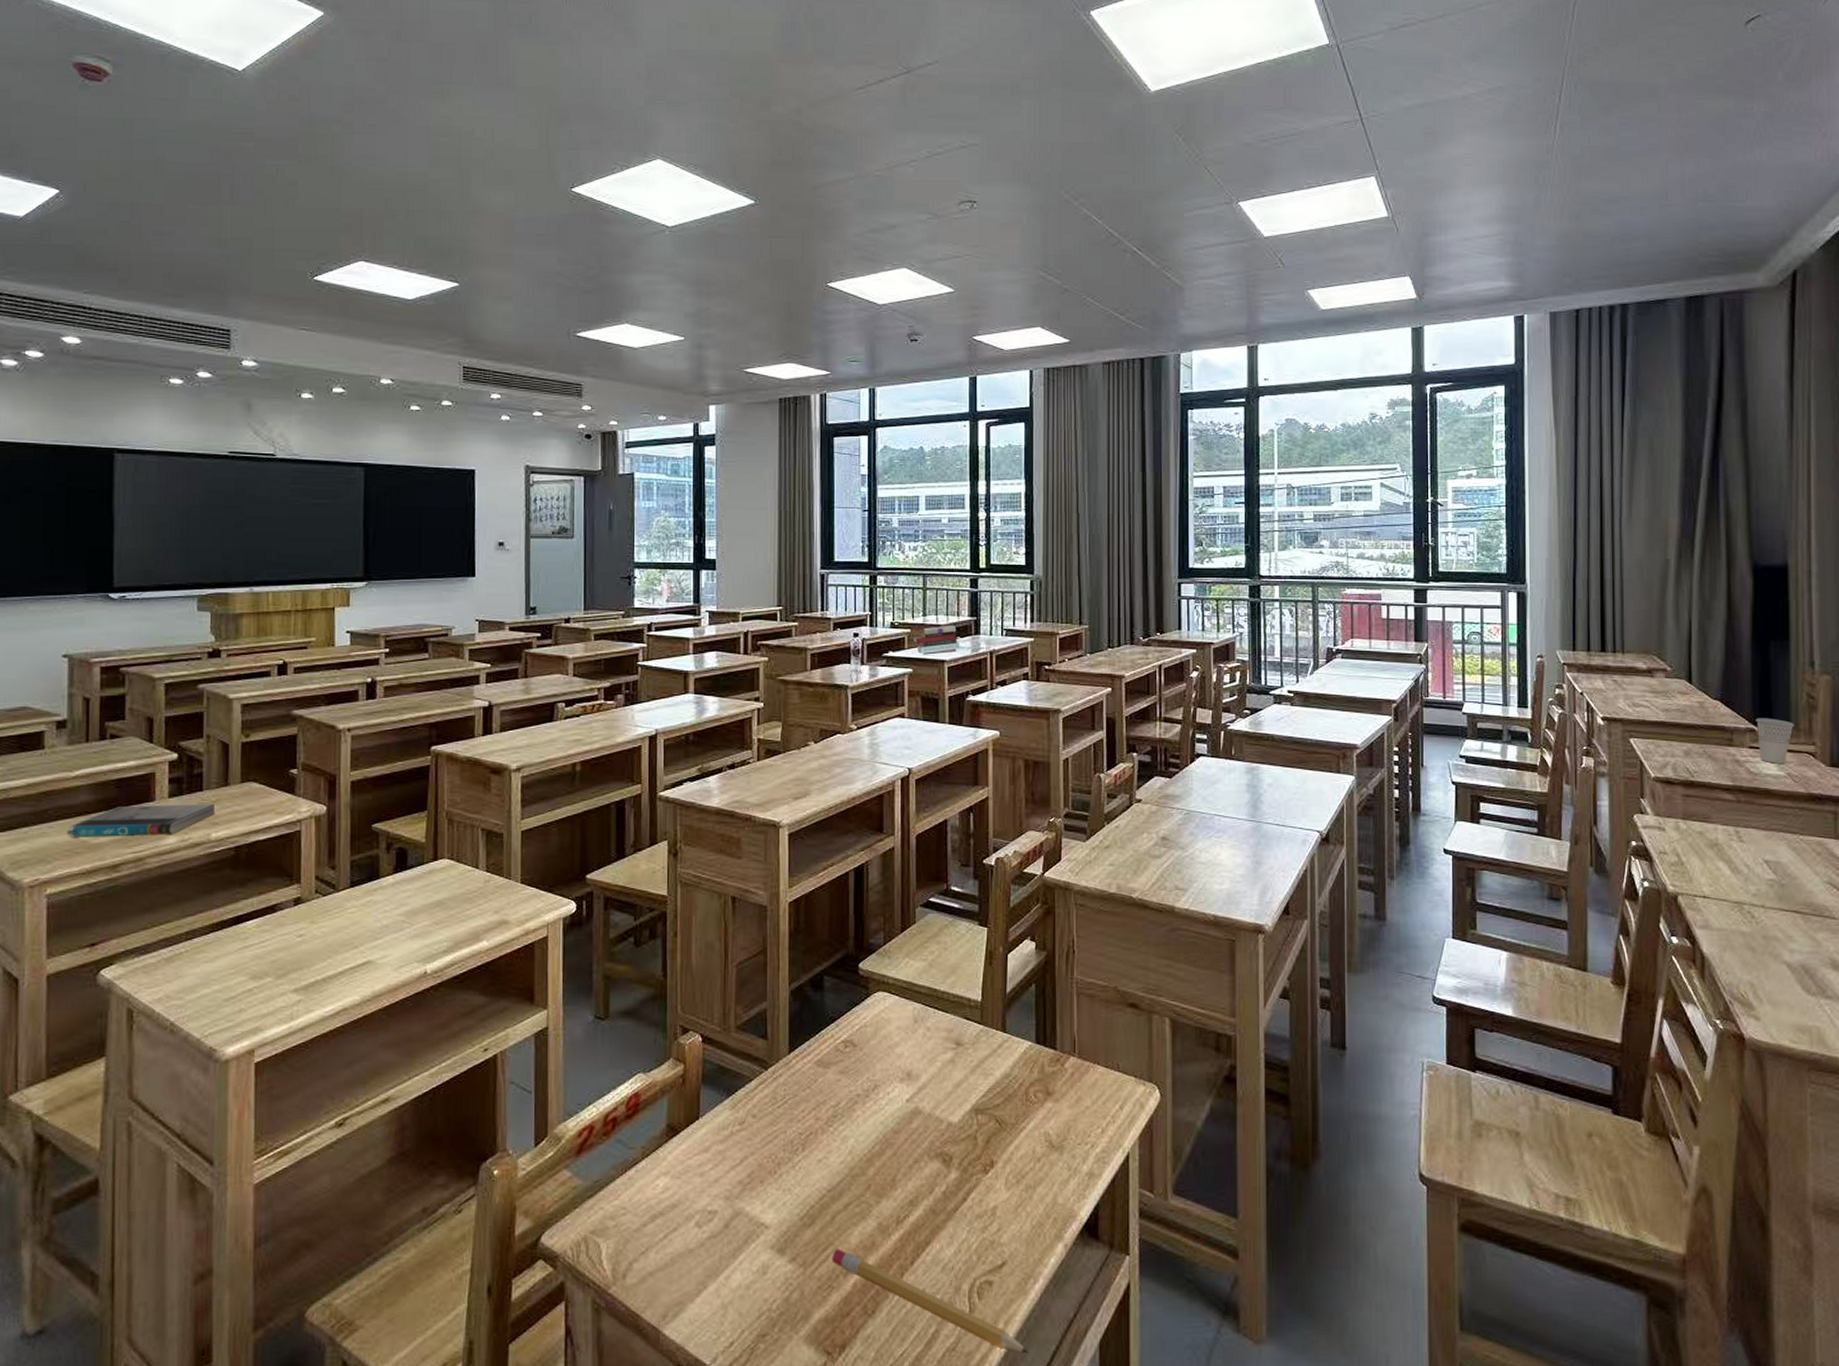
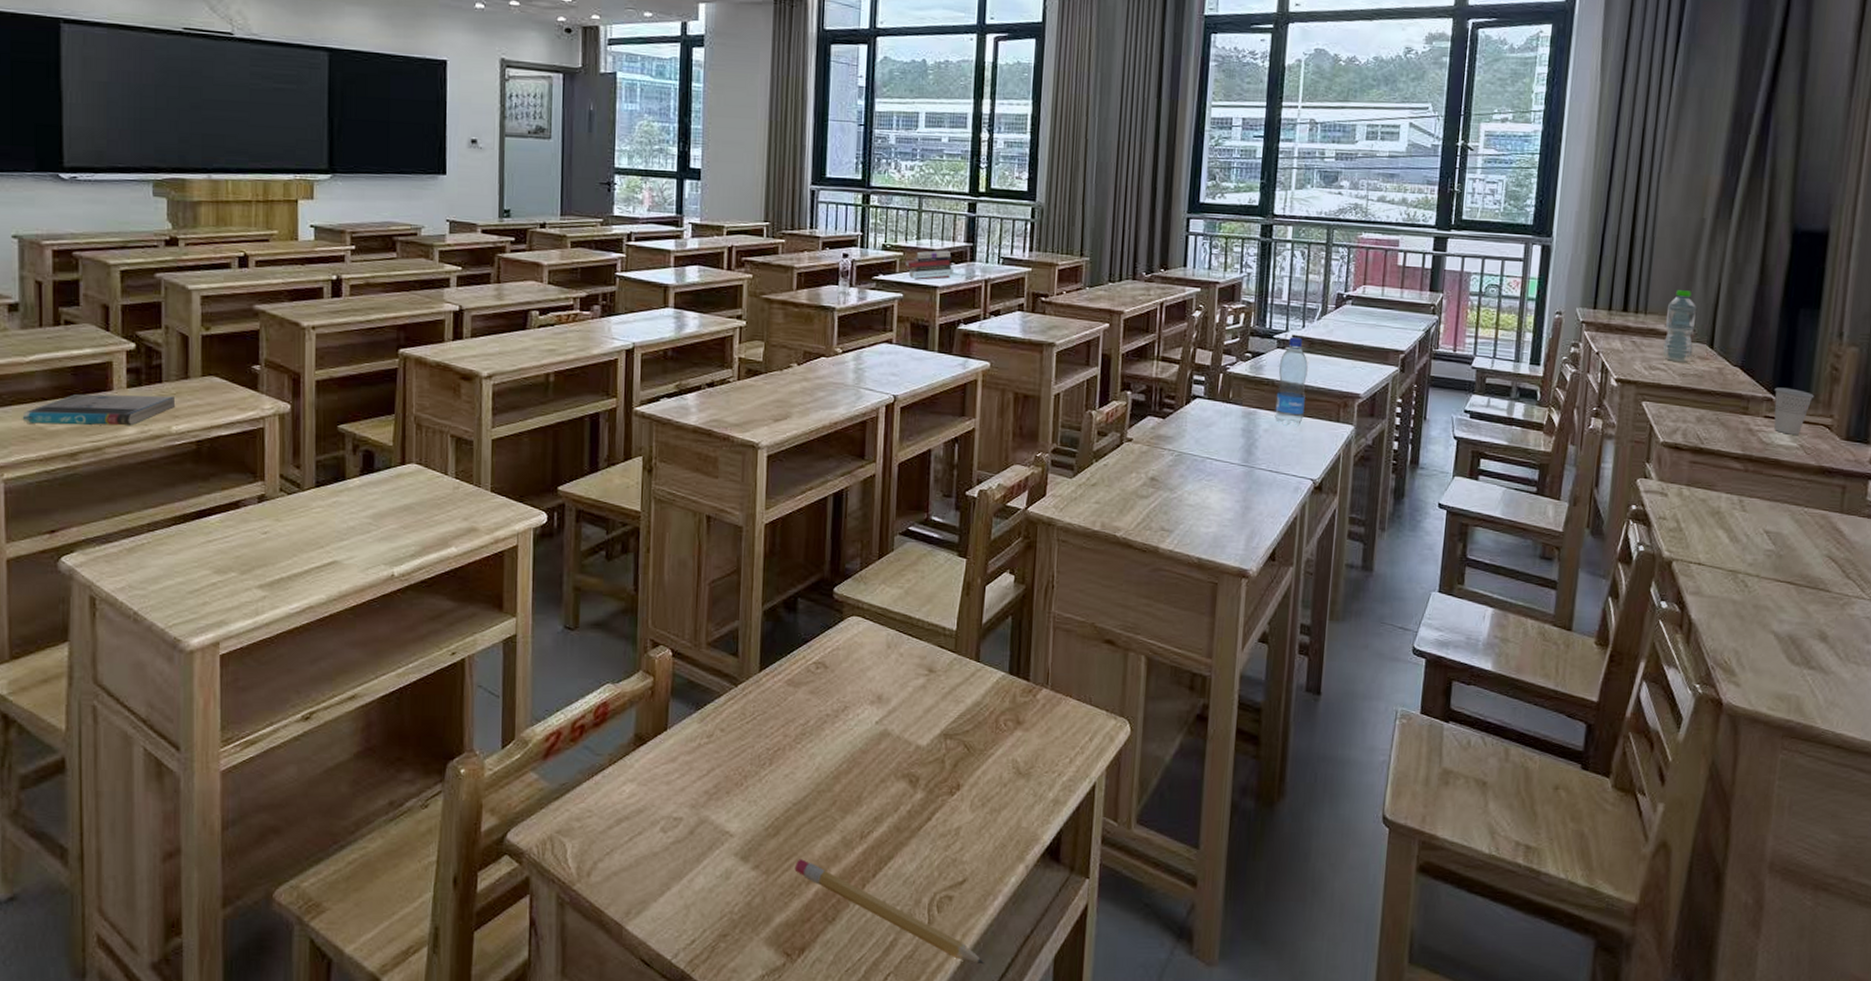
bottle: none [1277,692,1305,781] -> present [1275,337,1308,428]
water bottle: none [1643,629,1673,699] -> present [1662,290,1697,363]

